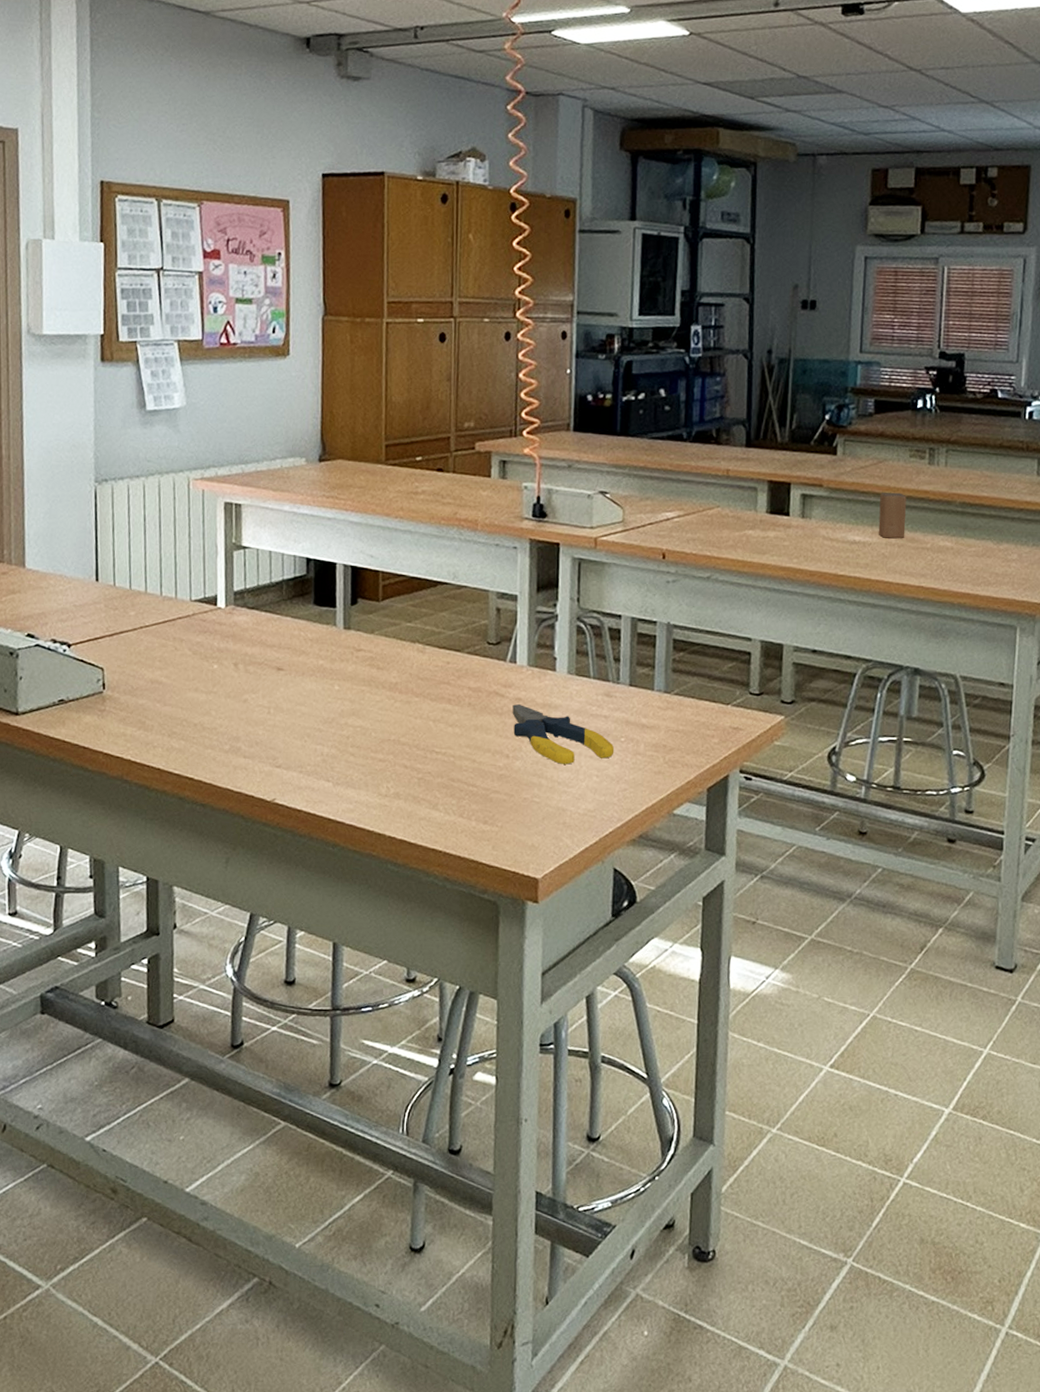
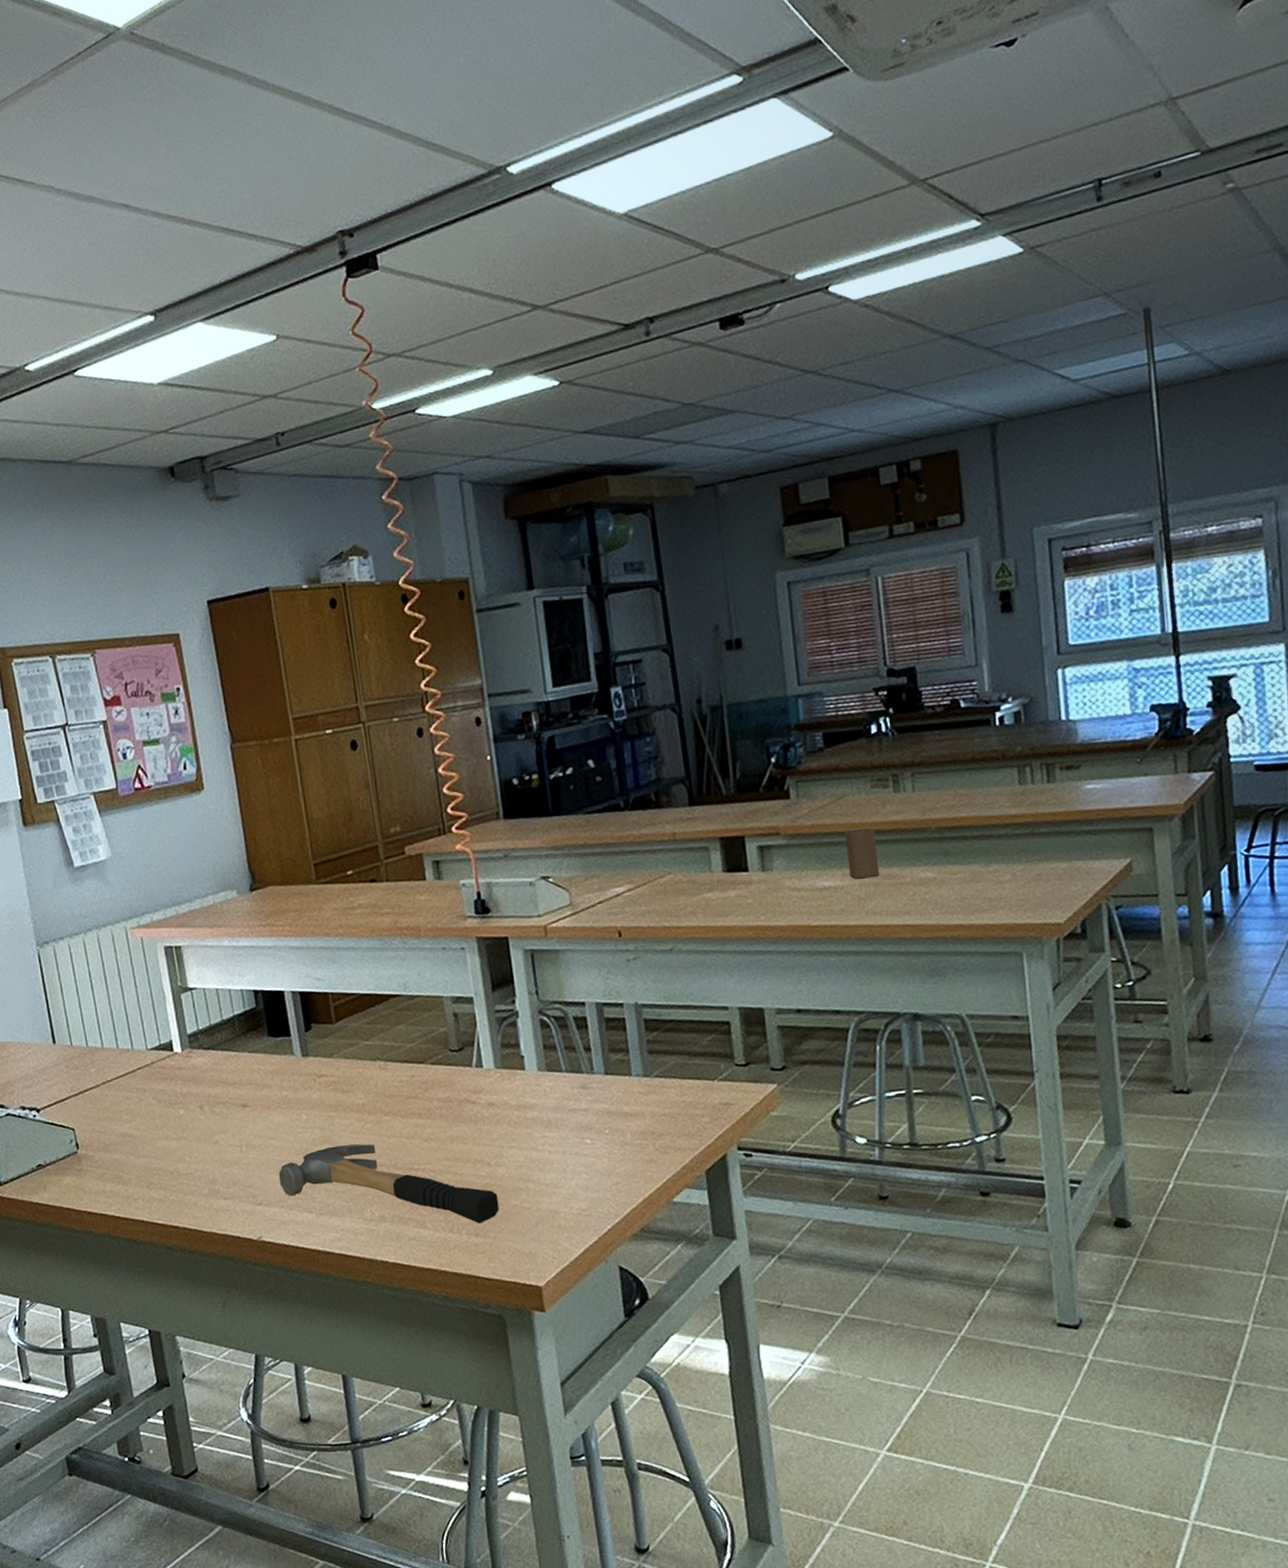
claw hammer: none [301,719,511,812] -> present [278,1144,499,1224]
pliers: present [512,704,615,765] -> none [486,1109,600,1165]

